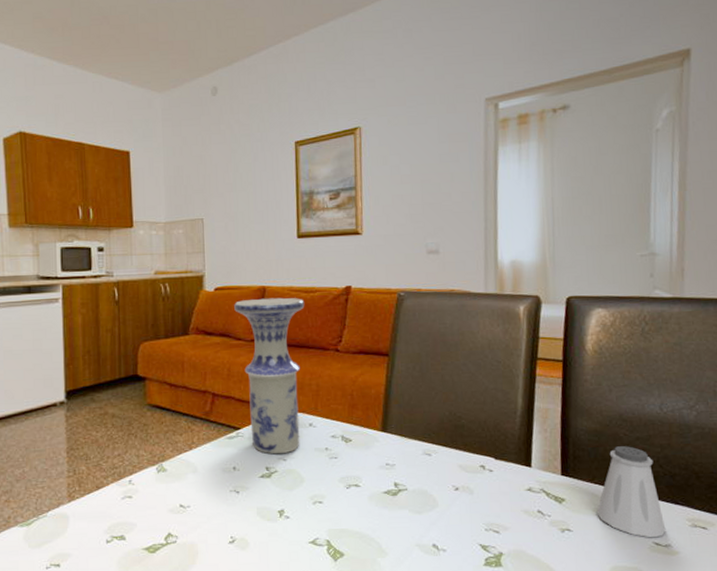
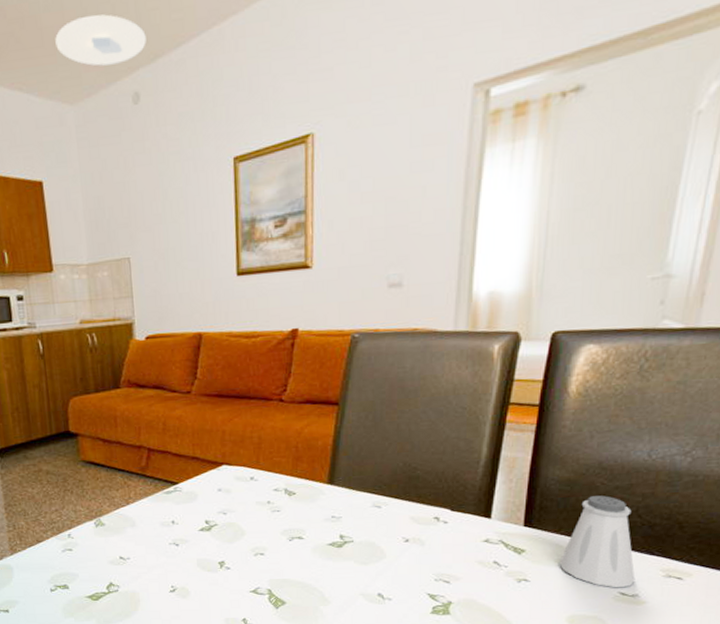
ceiling light: none [149,28,225,65] -> present [55,14,146,67]
vase: present [234,297,305,455] -> none [168,344,246,508]

